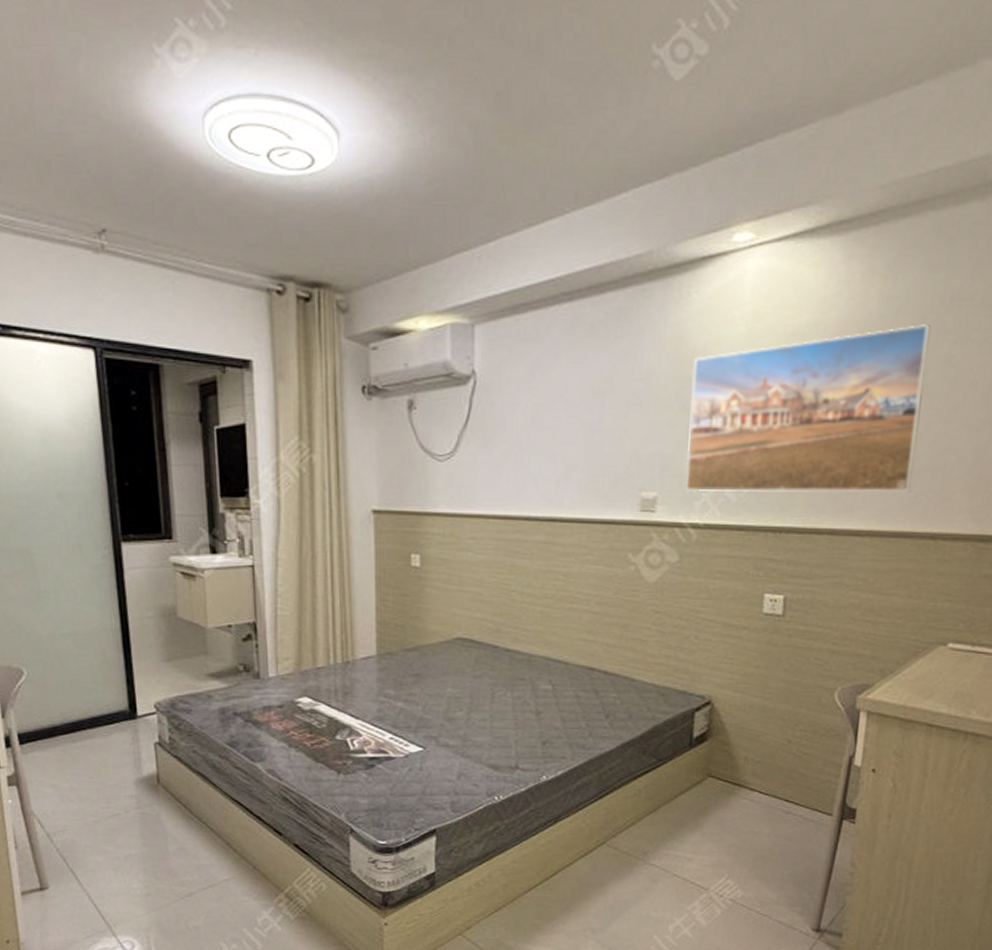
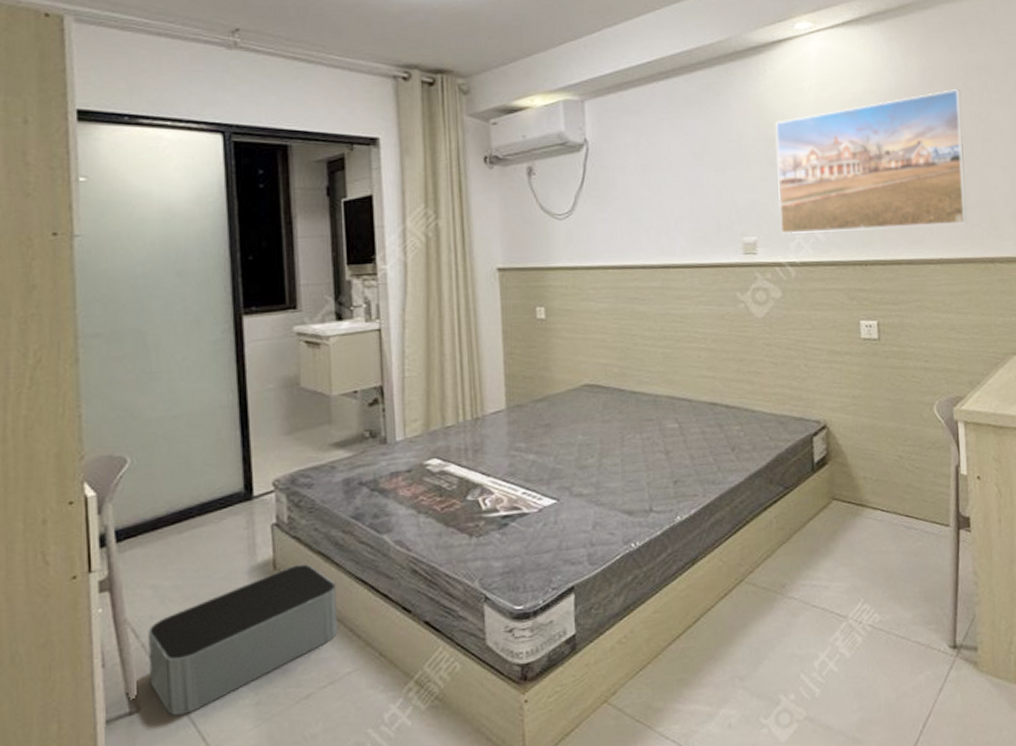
storage bin: none [51,781,215,897] -> present [148,564,337,716]

